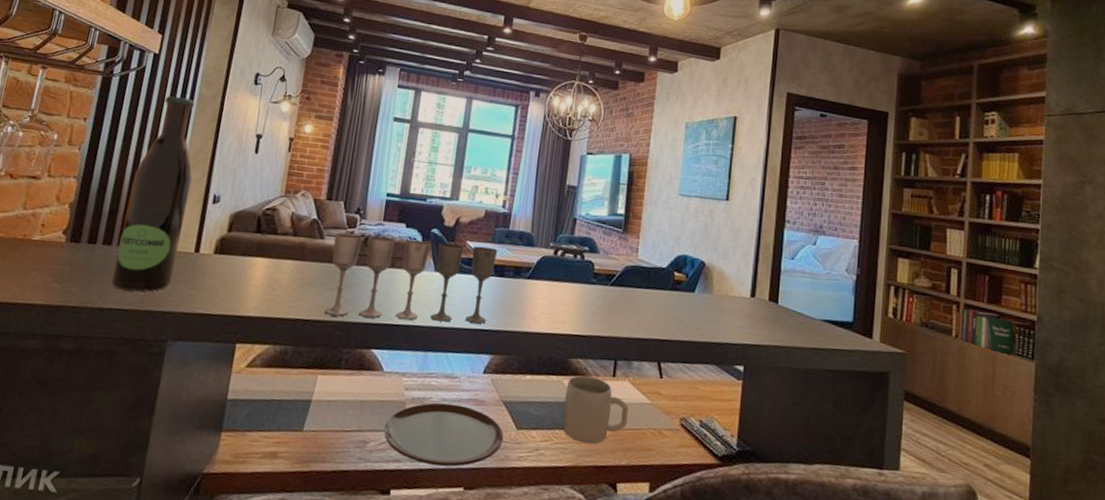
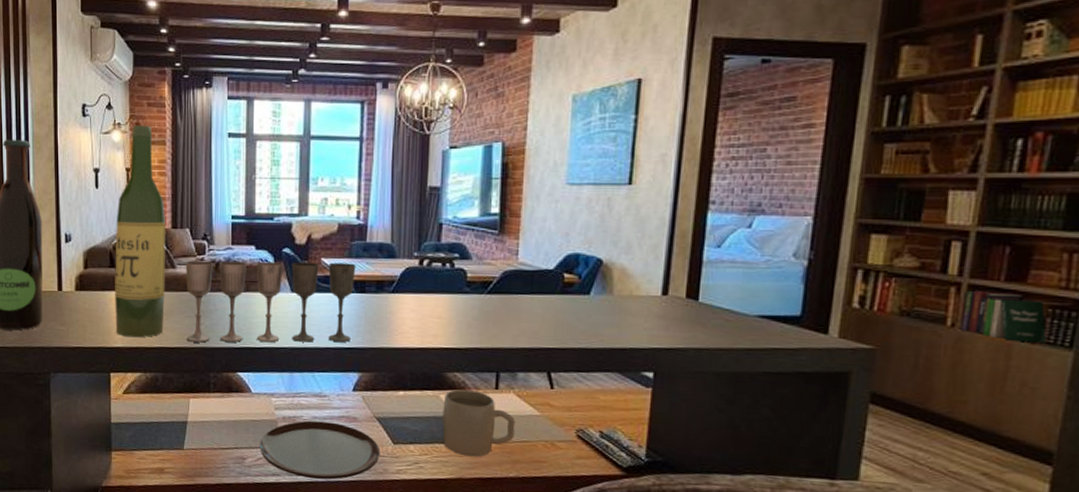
wine bottle: none [249,99,323,307] -> present [115,125,166,338]

